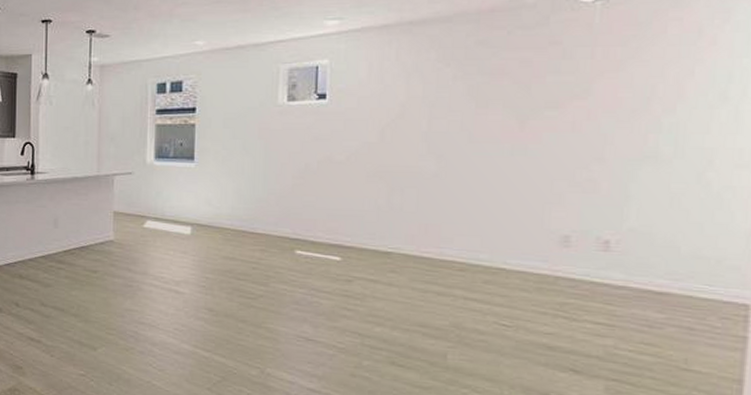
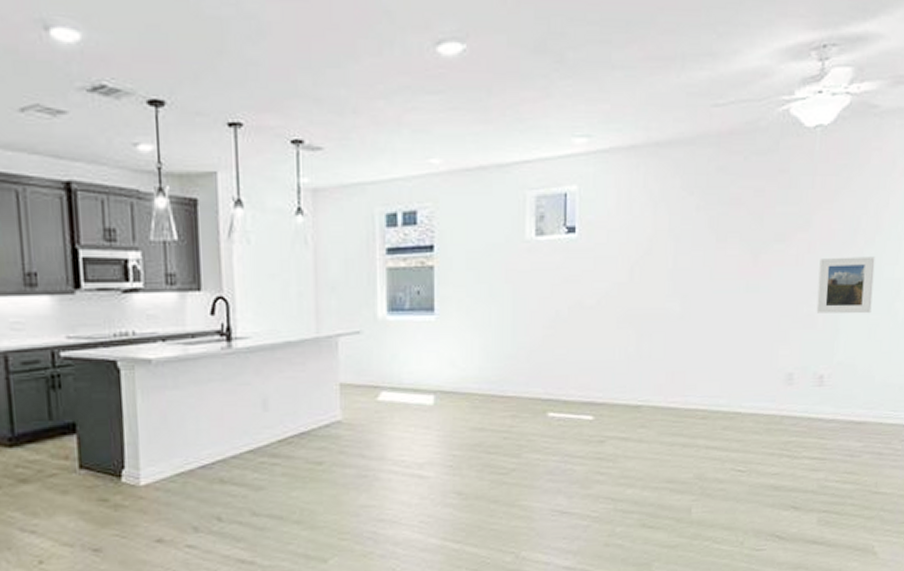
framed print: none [599,124,677,182] -> present [816,256,875,314]

